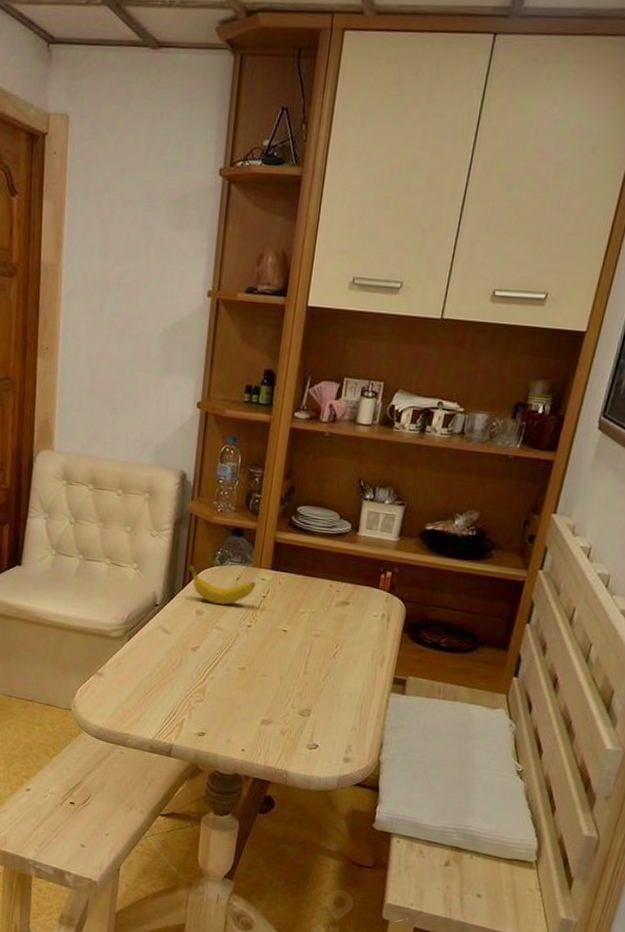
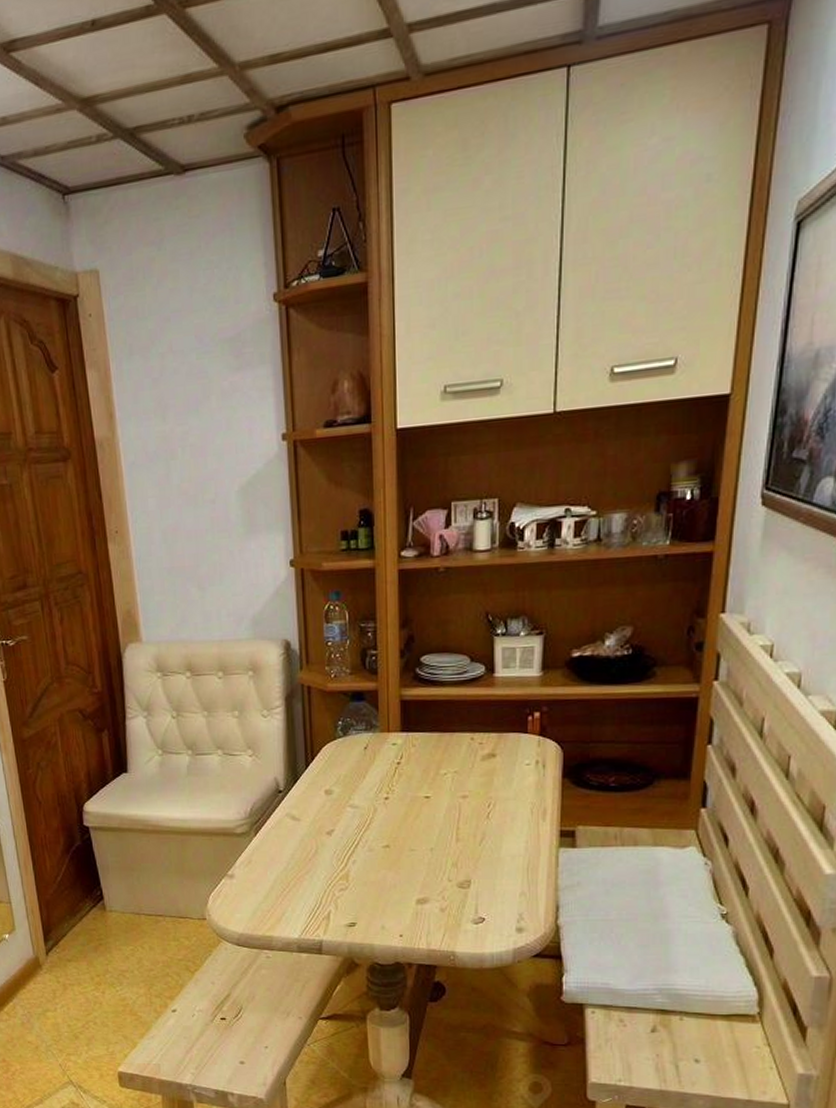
banana: present [188,565,256,605] -> none [308,741,387,779]

